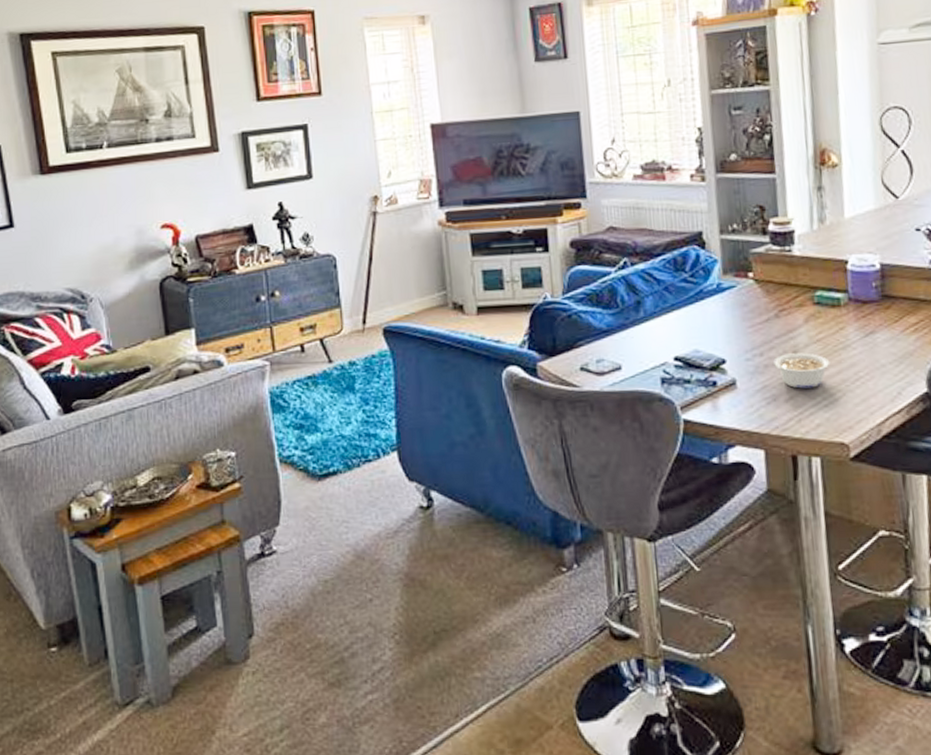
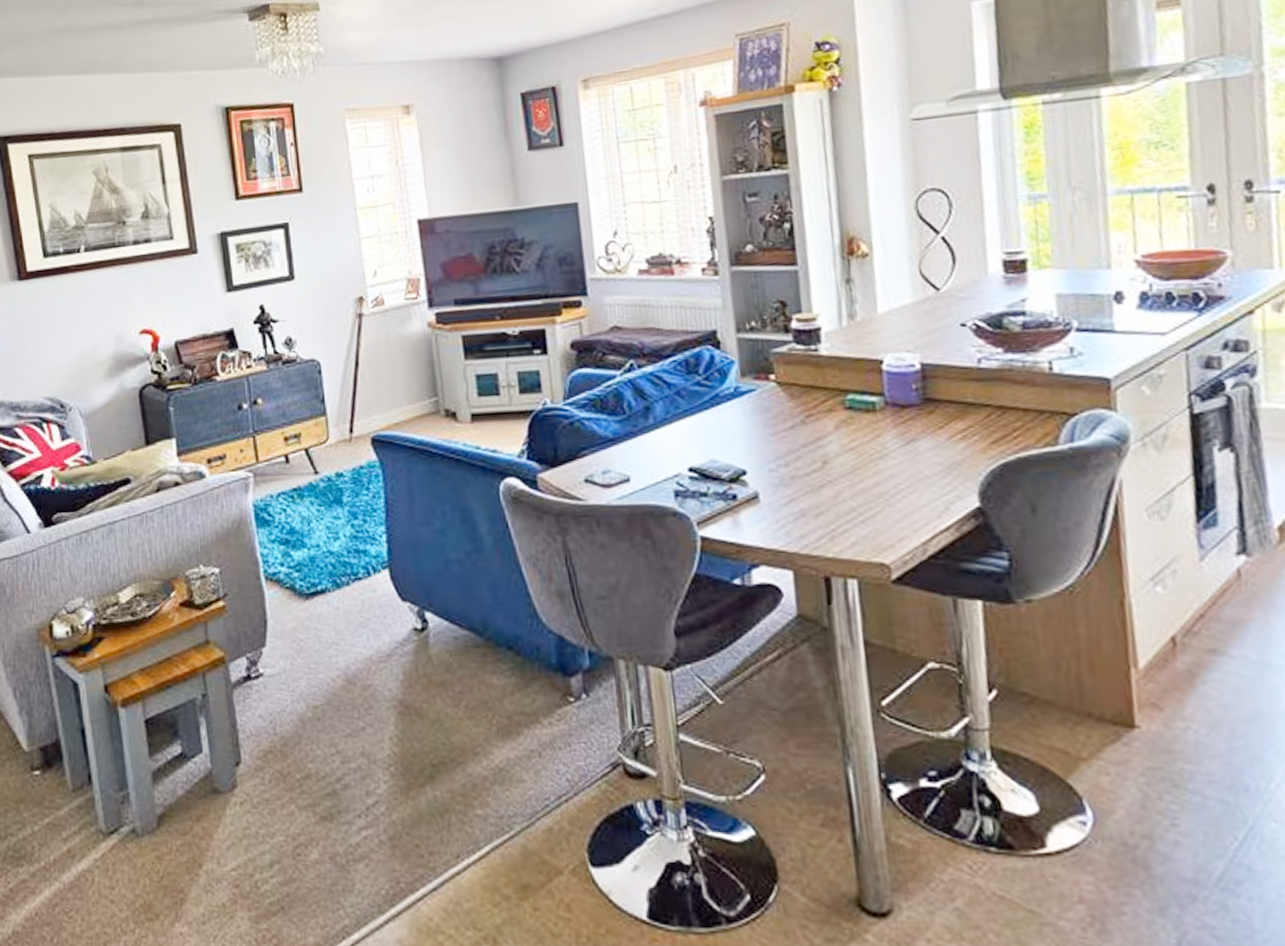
legume: present [773,353,830,389] -> none [800,463,866,503]

